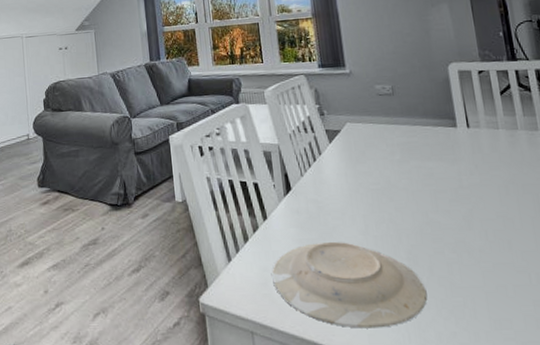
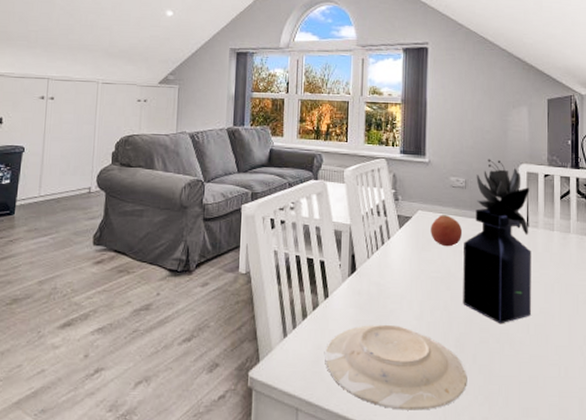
fruit: none [362,124,398,157] -> present [430,215,463,247]
vase: none [400,62,487,233] -> present [463,159,531,324]

